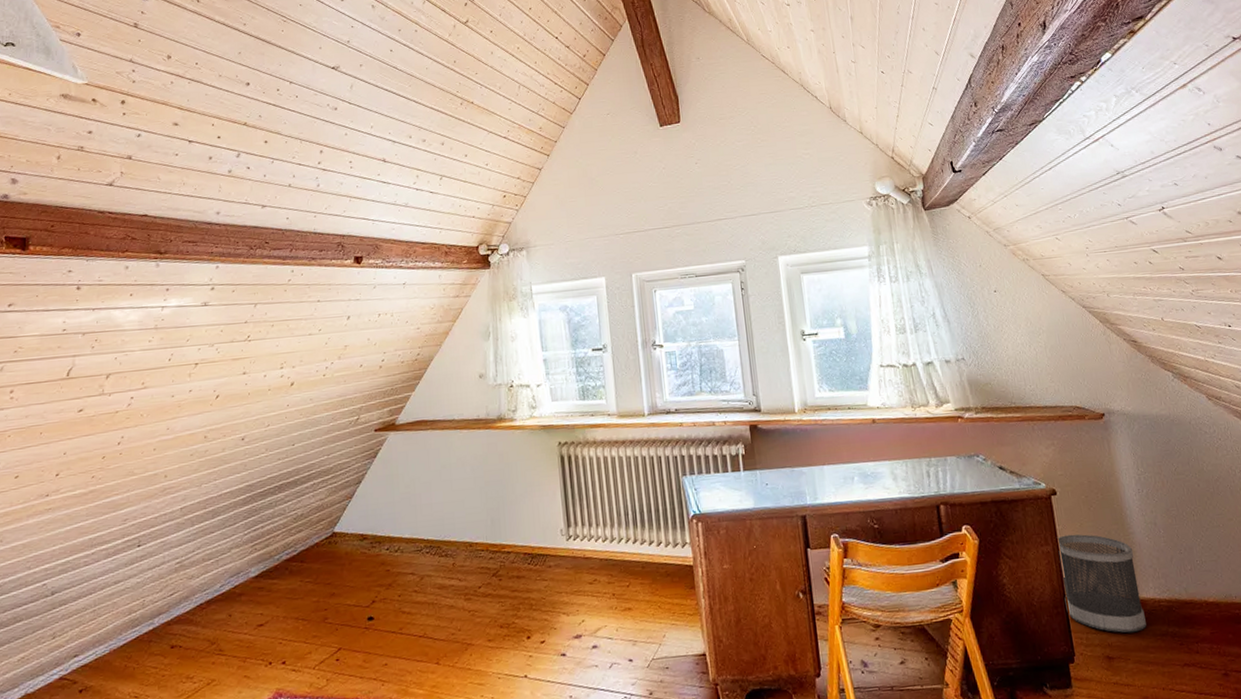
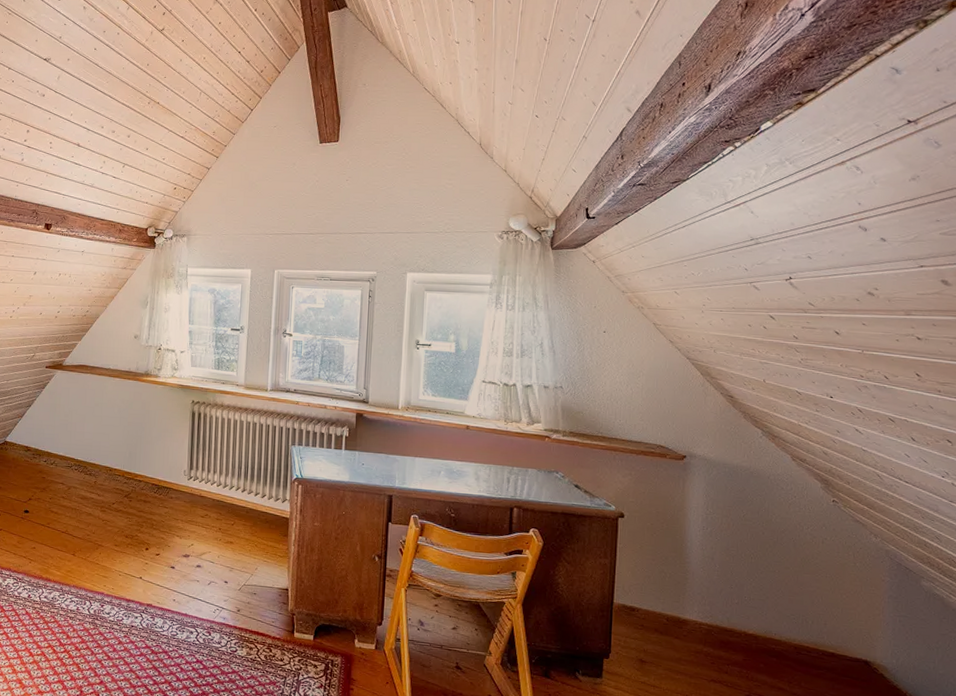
wastebasket: present [1057,534,1147,633] -> none [611,553,686,645]

